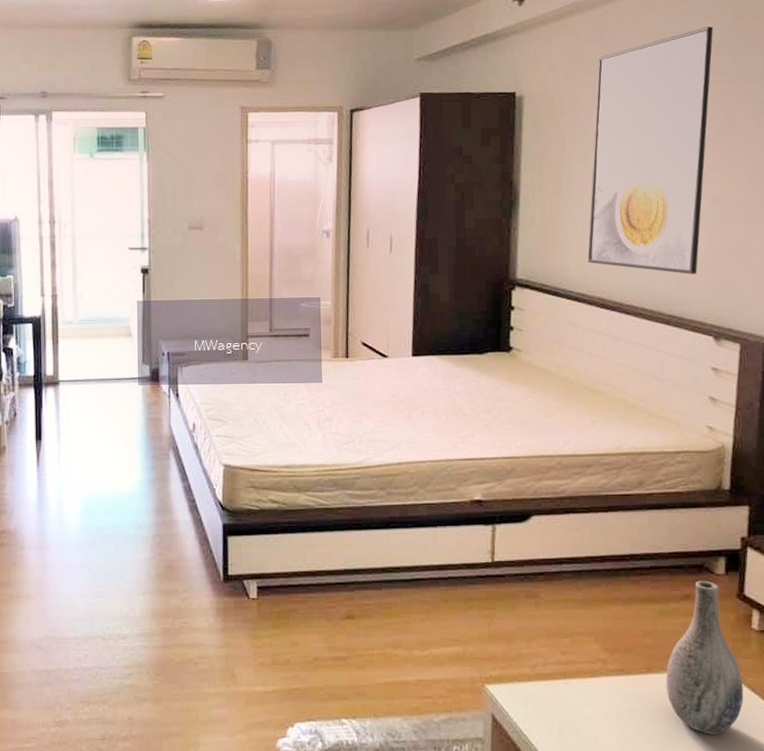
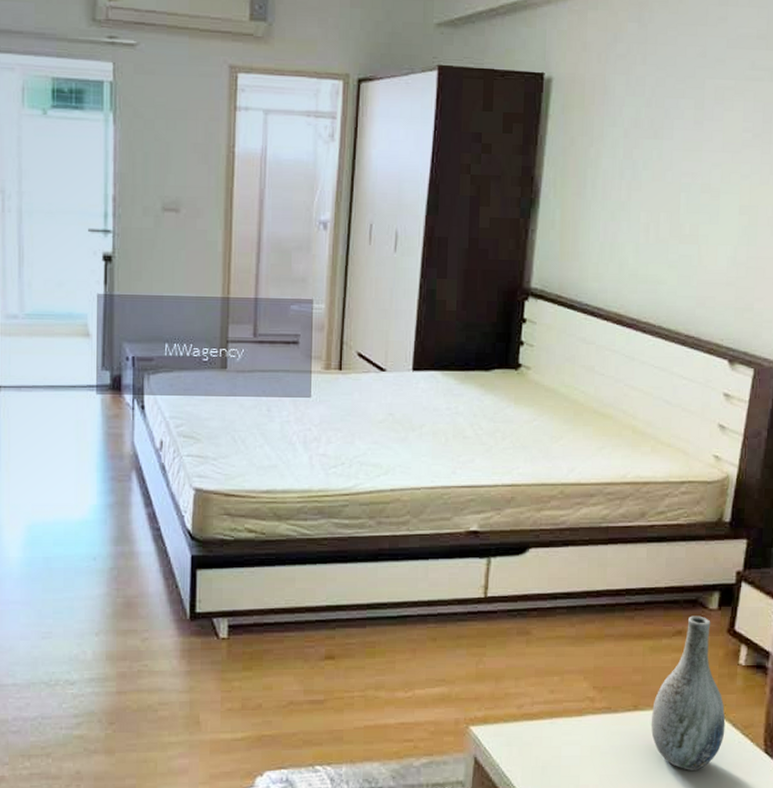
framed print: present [587,26,713,274] -> none [607,14,757,291]

